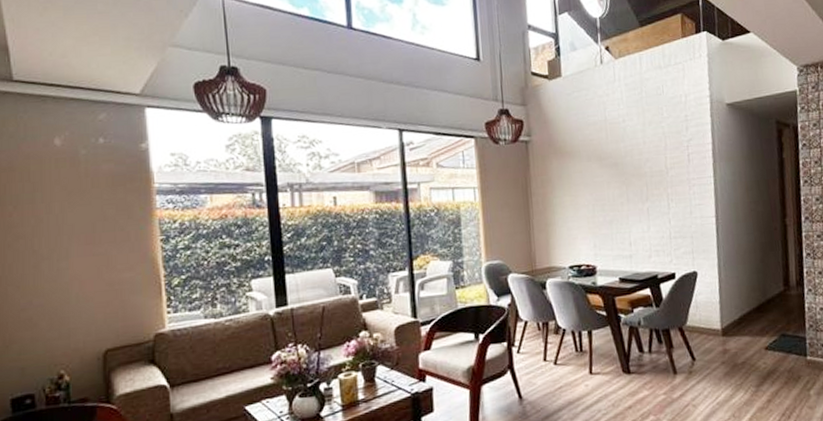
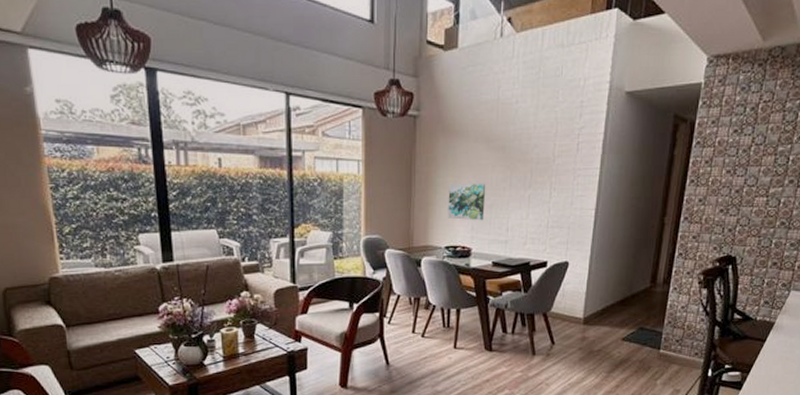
wall art: none [566,200,606,238] -> present [448,184,486,221]

